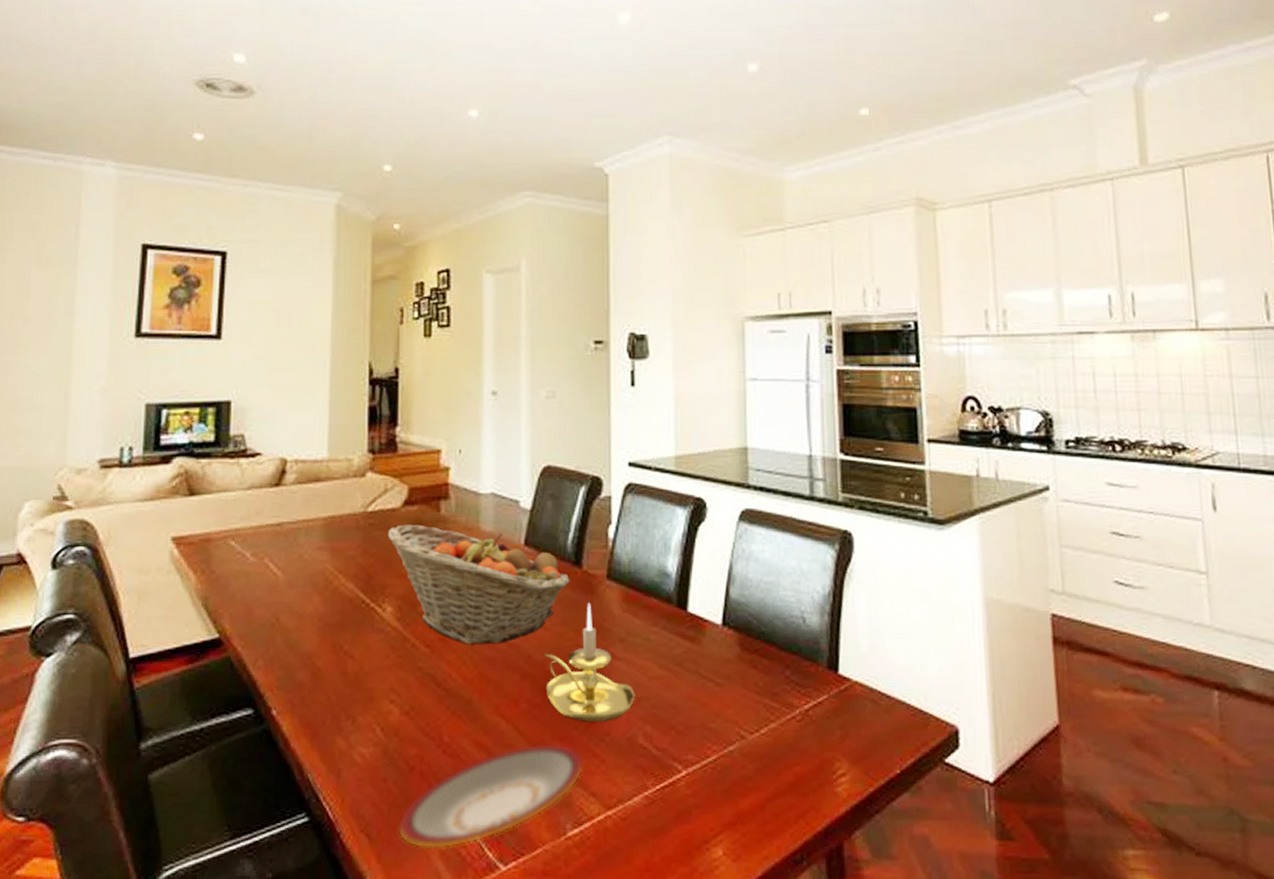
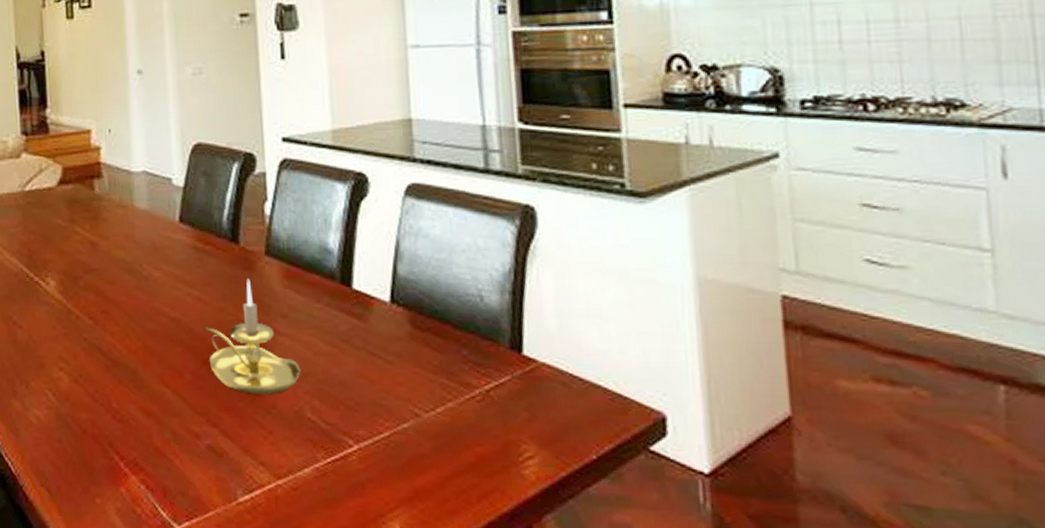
fruit basket: present [388,524,570,645] -> none [45,203,228,318]
plate: present [398,742,584,849] -> none [75,412,252,506]

